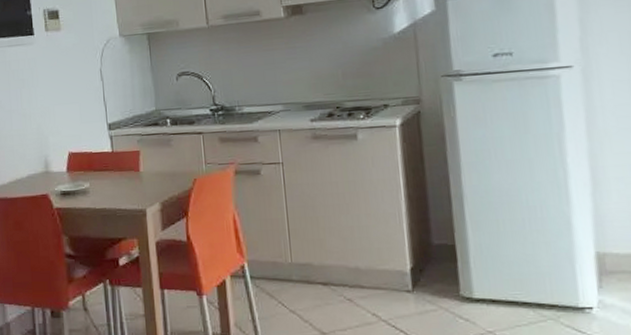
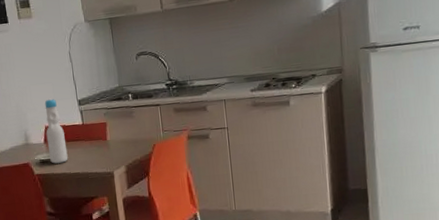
bottle: none [69,120,94,197] -> present [44,98,68,164]

